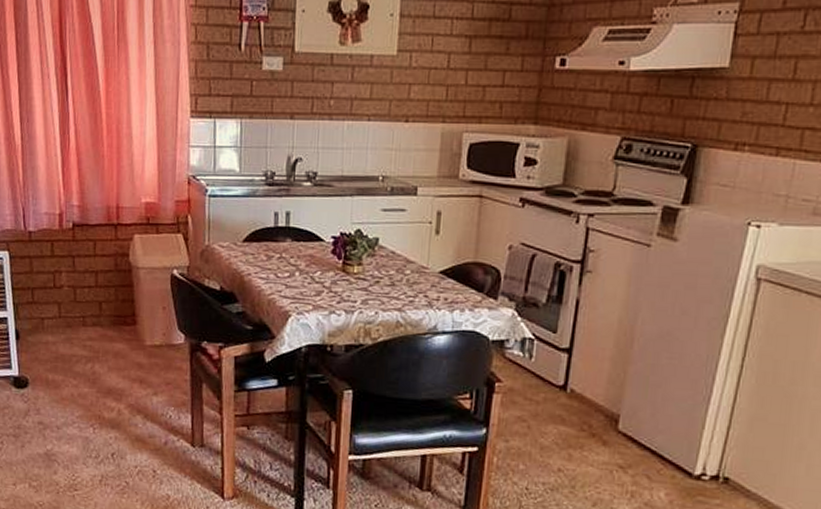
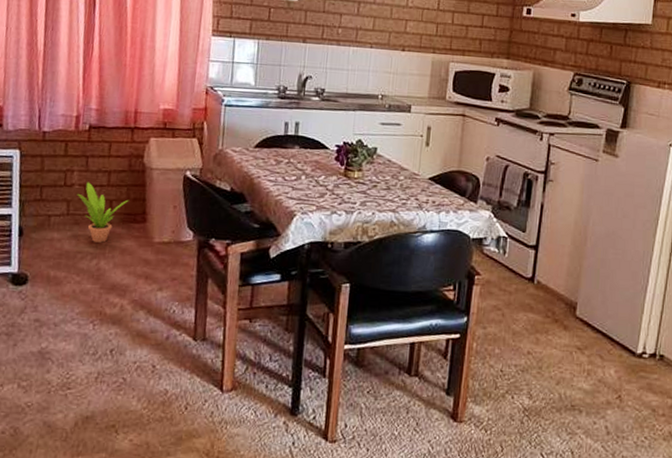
potted plant: none [67,283,118,346] -> present [77,182,129,243]

